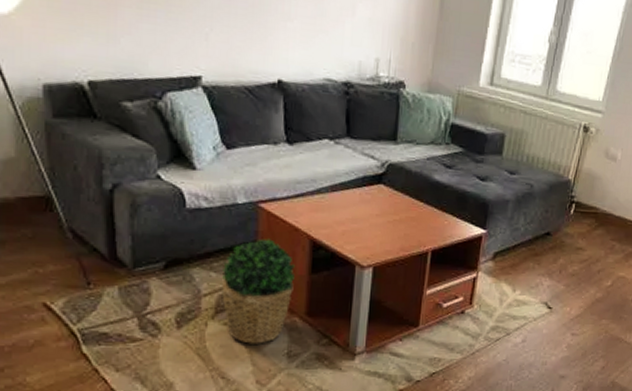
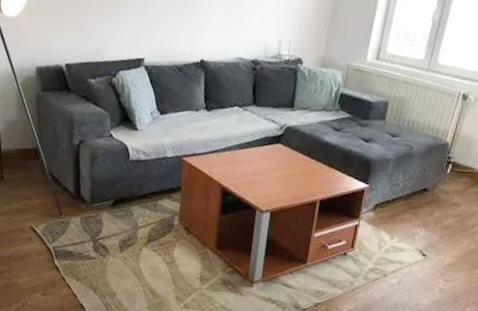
potted plant: present [222,238,295,344] -> none [153,185,209,268]

